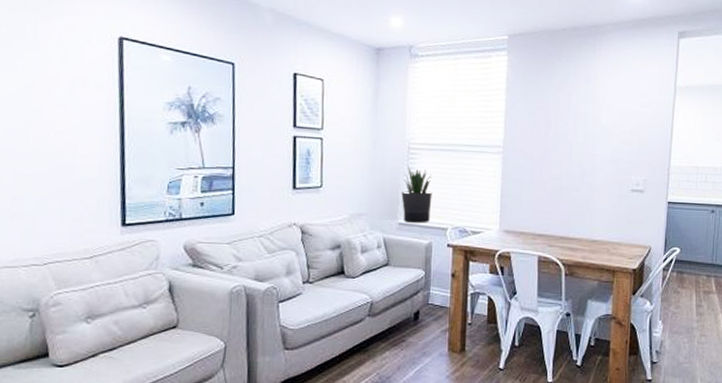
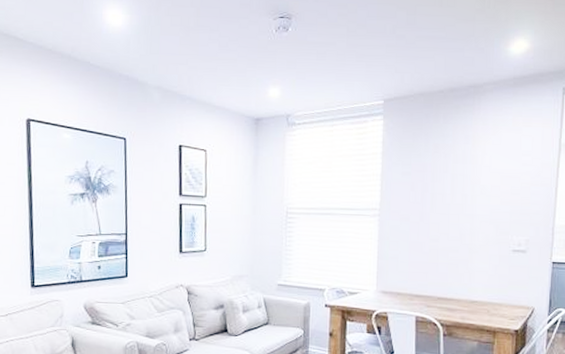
planter: present [401,165,432,224] -> none [280,229,310,285]

